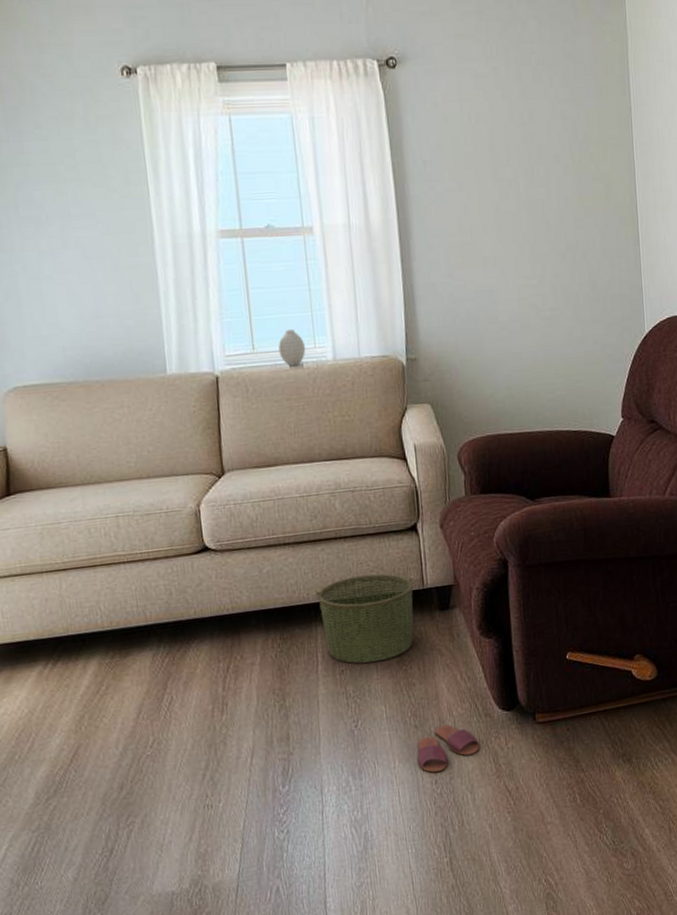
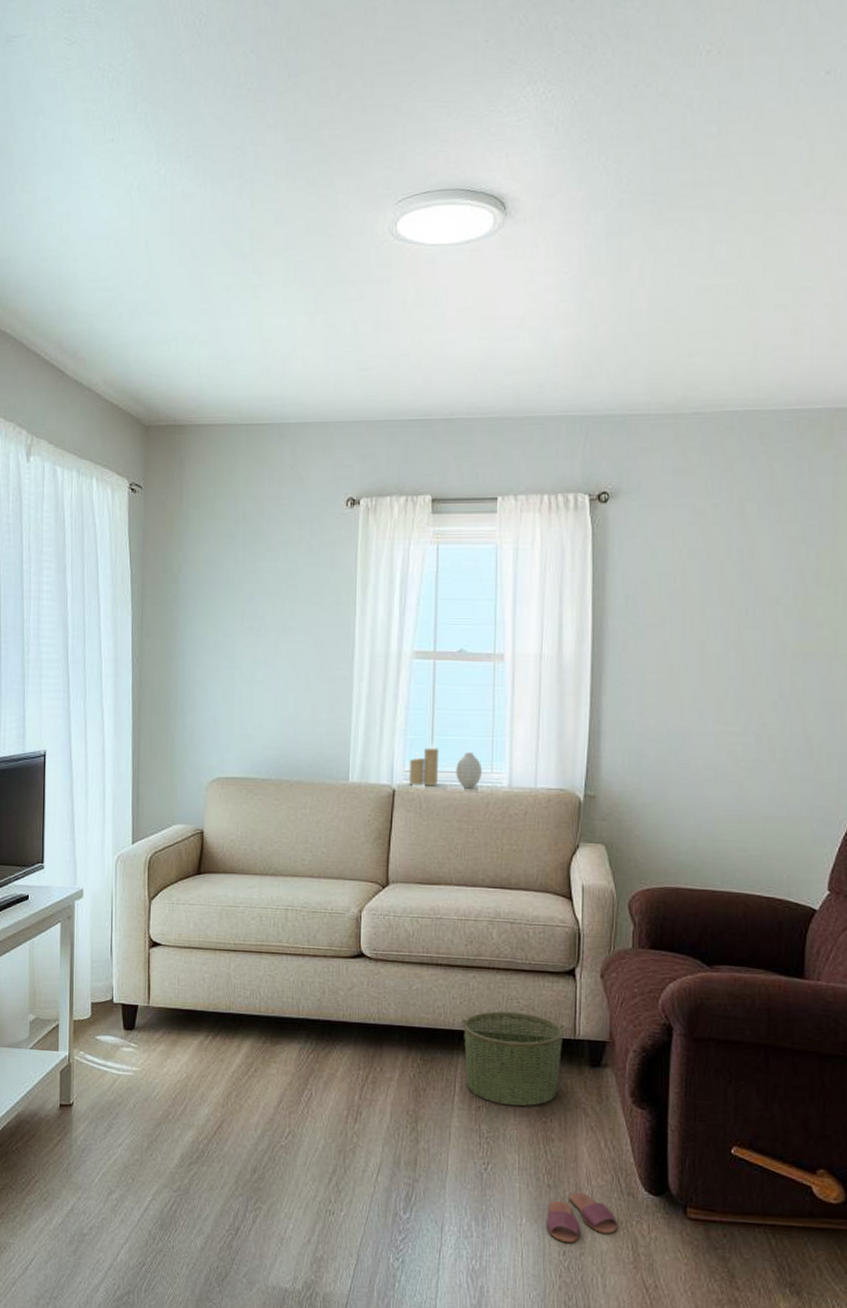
candle: none [229,323,262,370] -> present [408,742,440,786]

